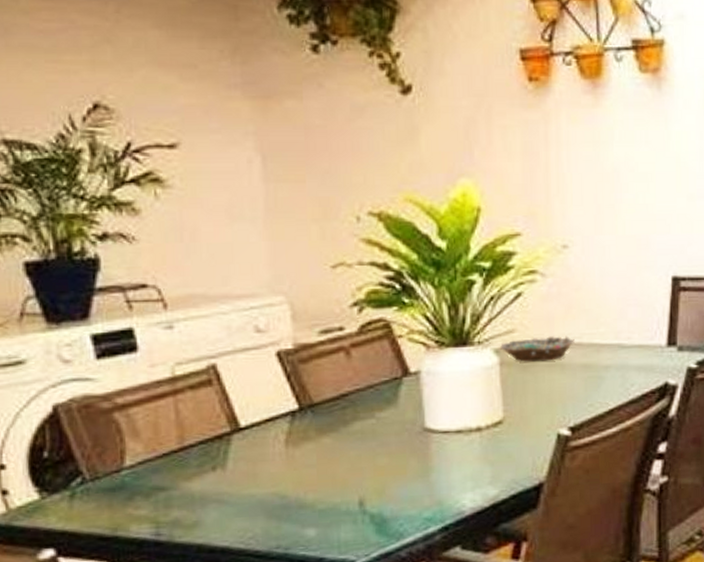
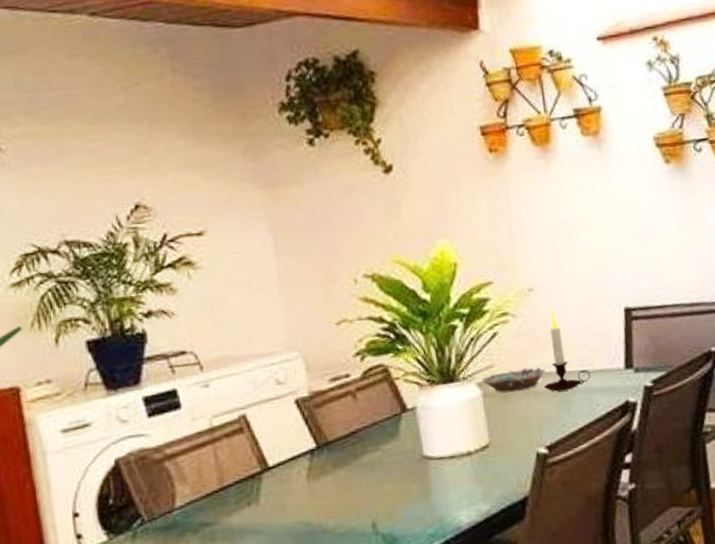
candle: none [571,271,627,366] -> present [543,309,591,392]

